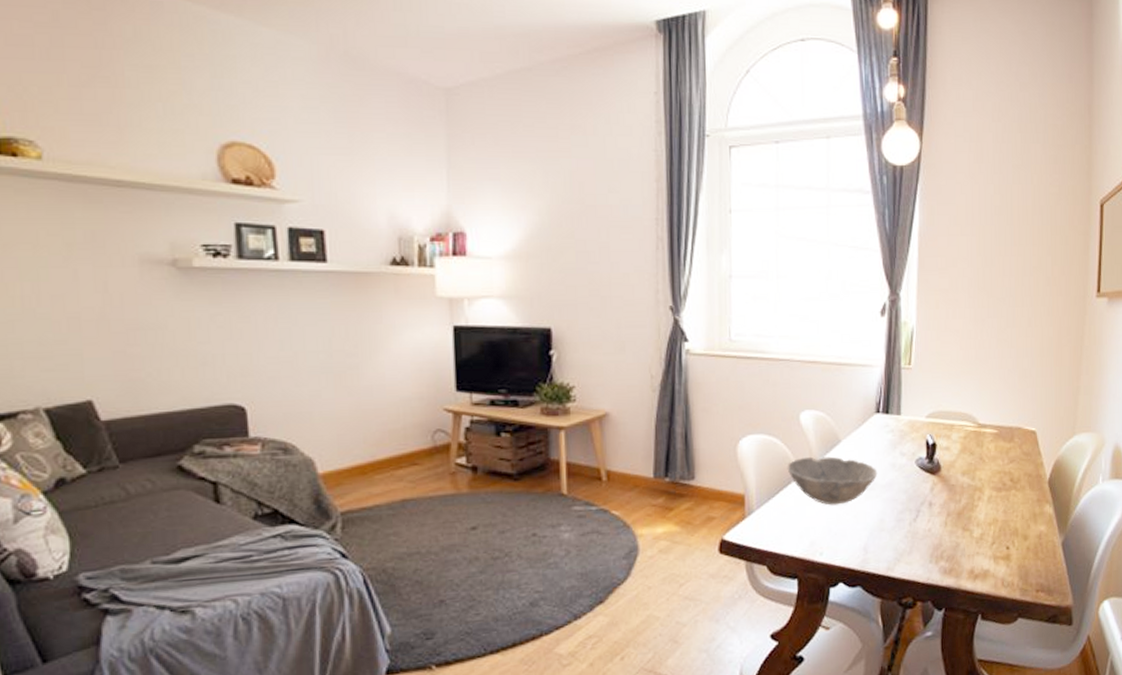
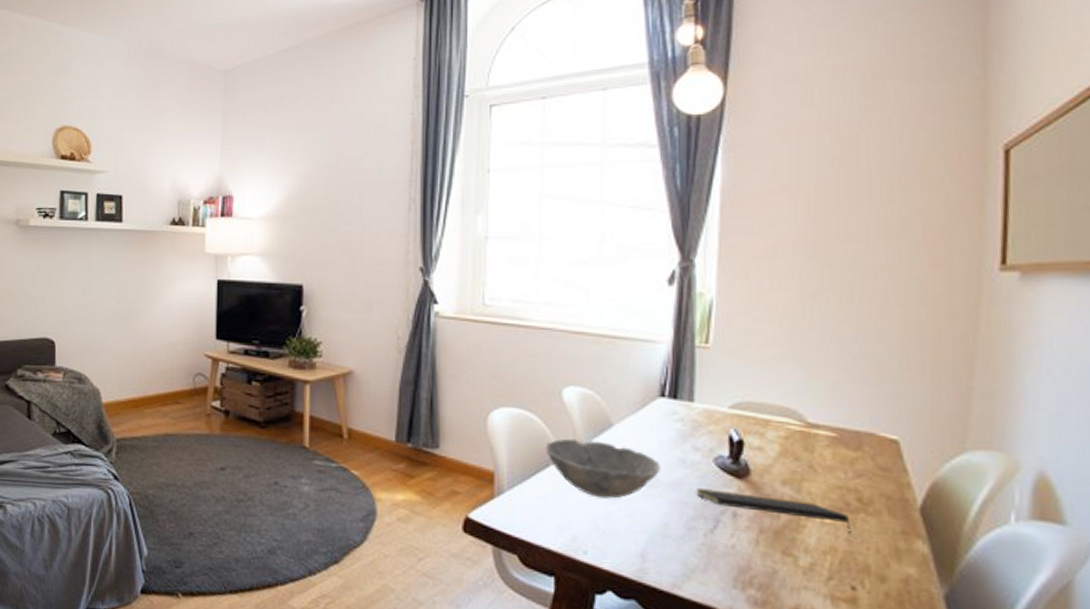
notepad: none [903,485,1007,510] -> present [696,487,851,538]

